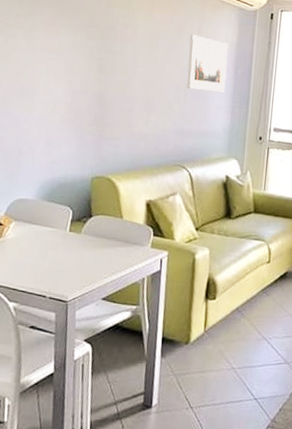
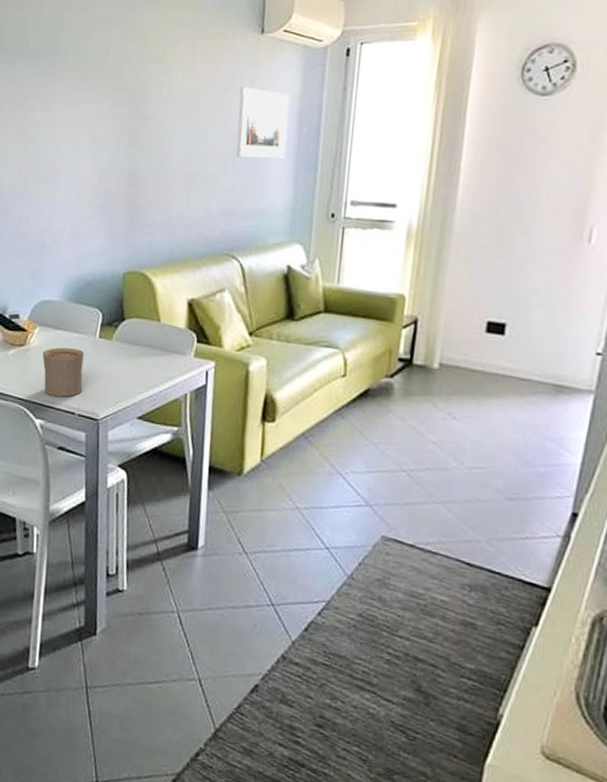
cup: none [17,239,56,283] -> present [42,347,84,397]

